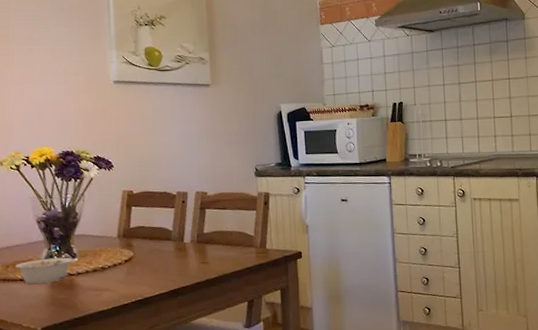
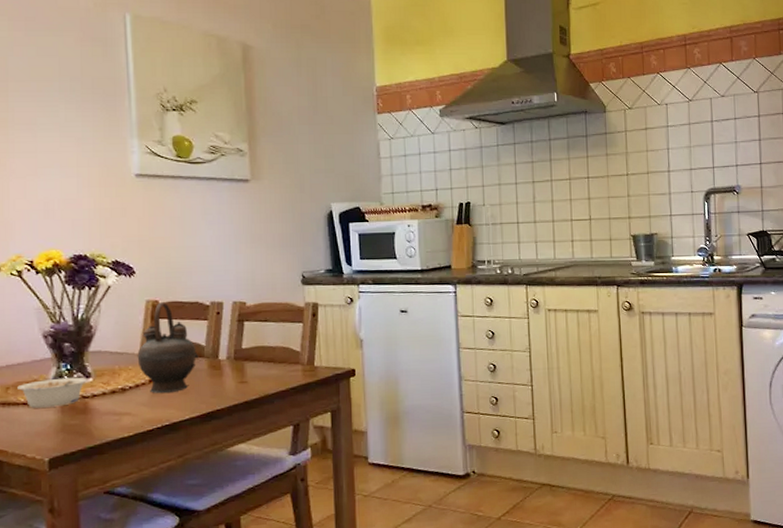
teapot: none [115,192,167,273] -> present [137,302,199,394]

